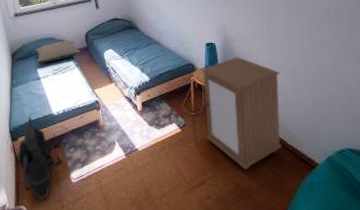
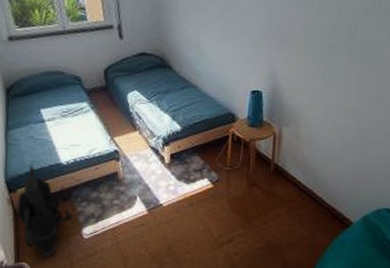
pillow: present [35,41,81,63] -> none [37,76,98,103]
cabinet: present [201,57,282,170] -> none [240,108,330,227]

